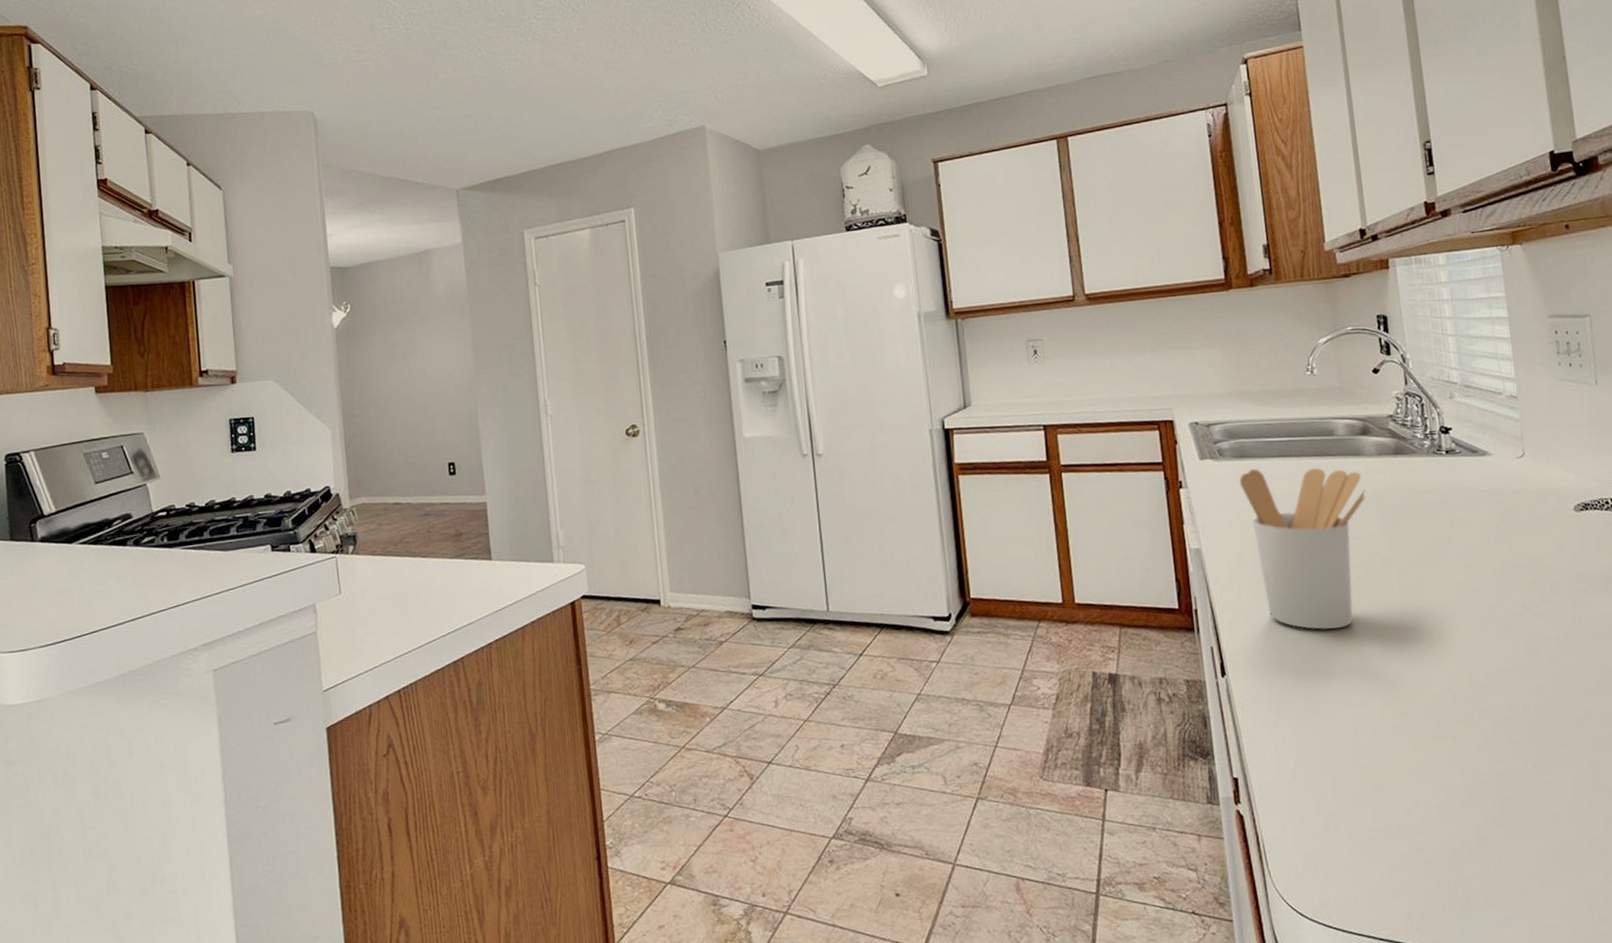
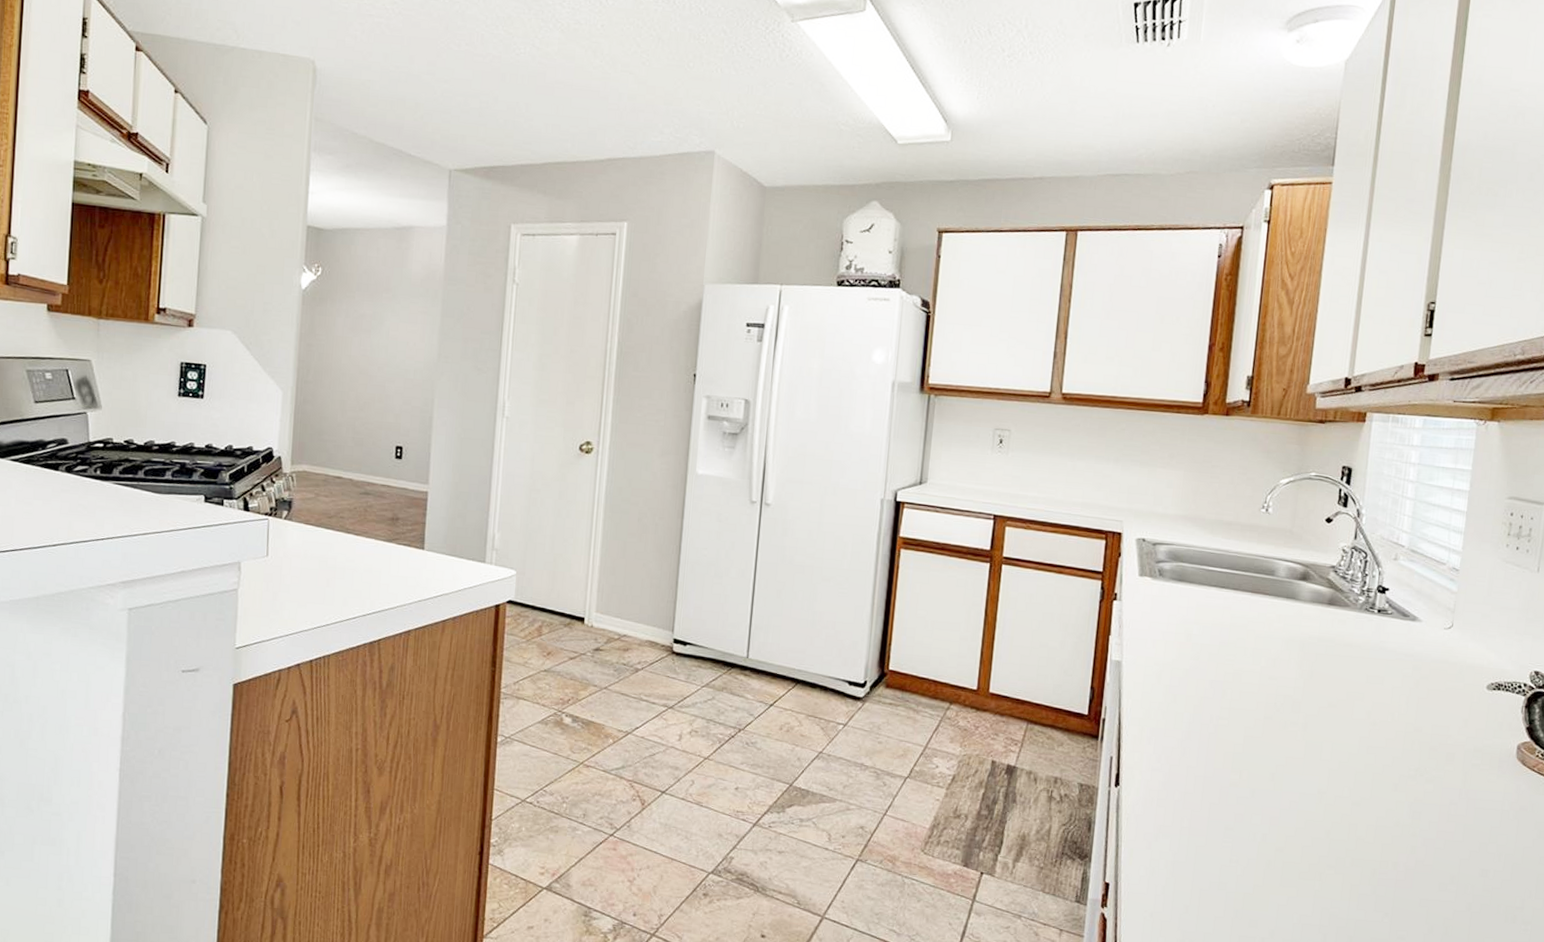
utensil holder: present [1239,467,1366,630] -> none [1172,593,1292,760]

